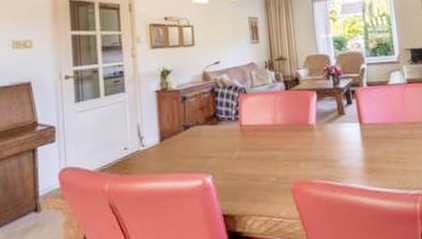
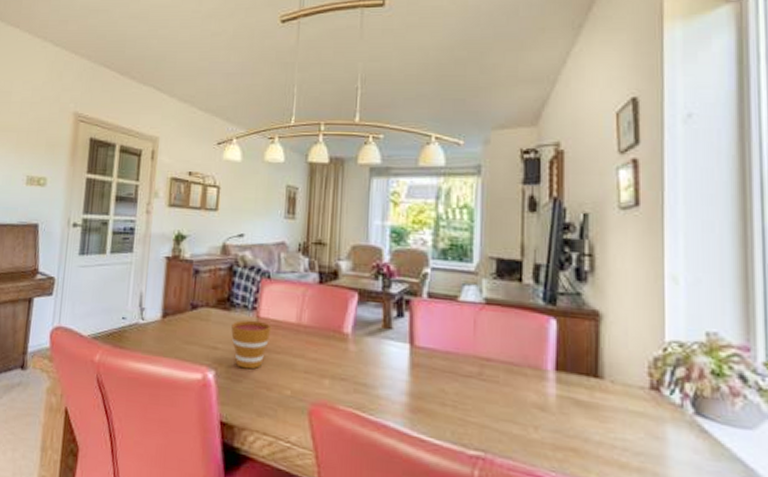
cup: none [220,128,253,169] -> present [231,320,272,370]

